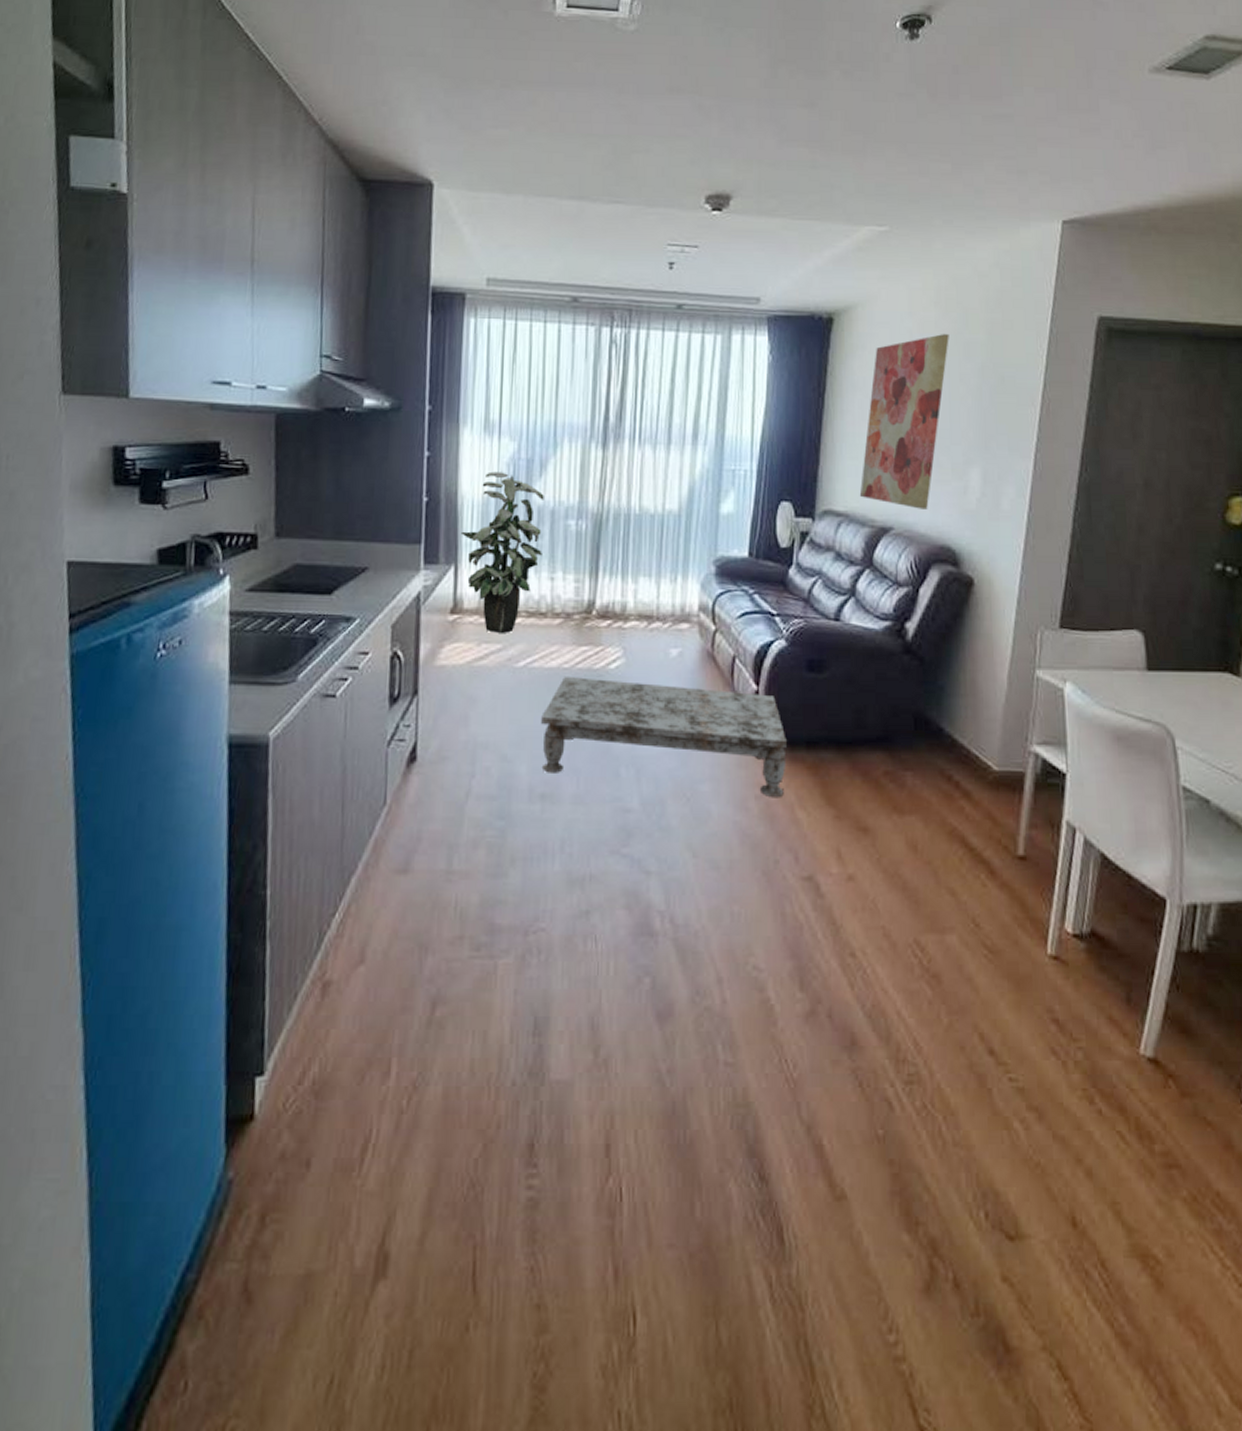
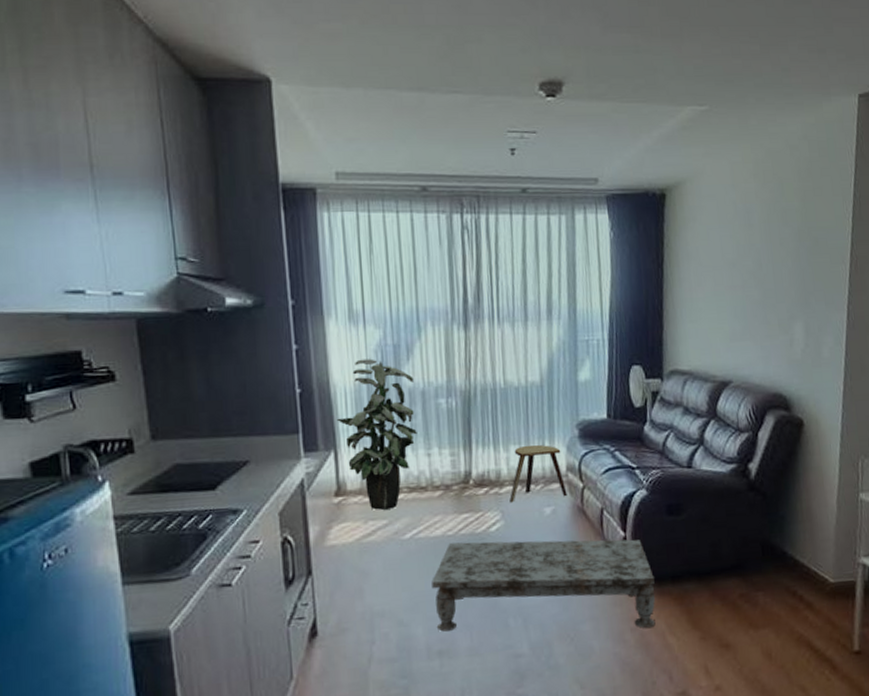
stool: none [634,578,697,640] -> present [510,444,567,503]
wall art: present [859,334,949,509] -> none [700,203,769,363]

